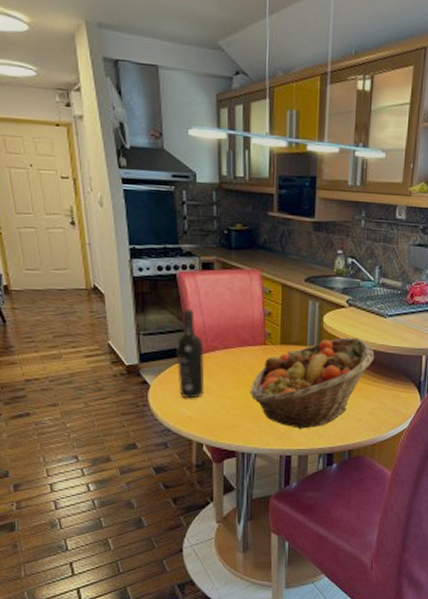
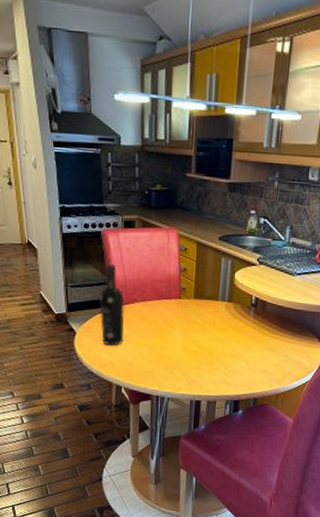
fruit basket: present [250,337,375,429] -> none [165,293,282,377]

